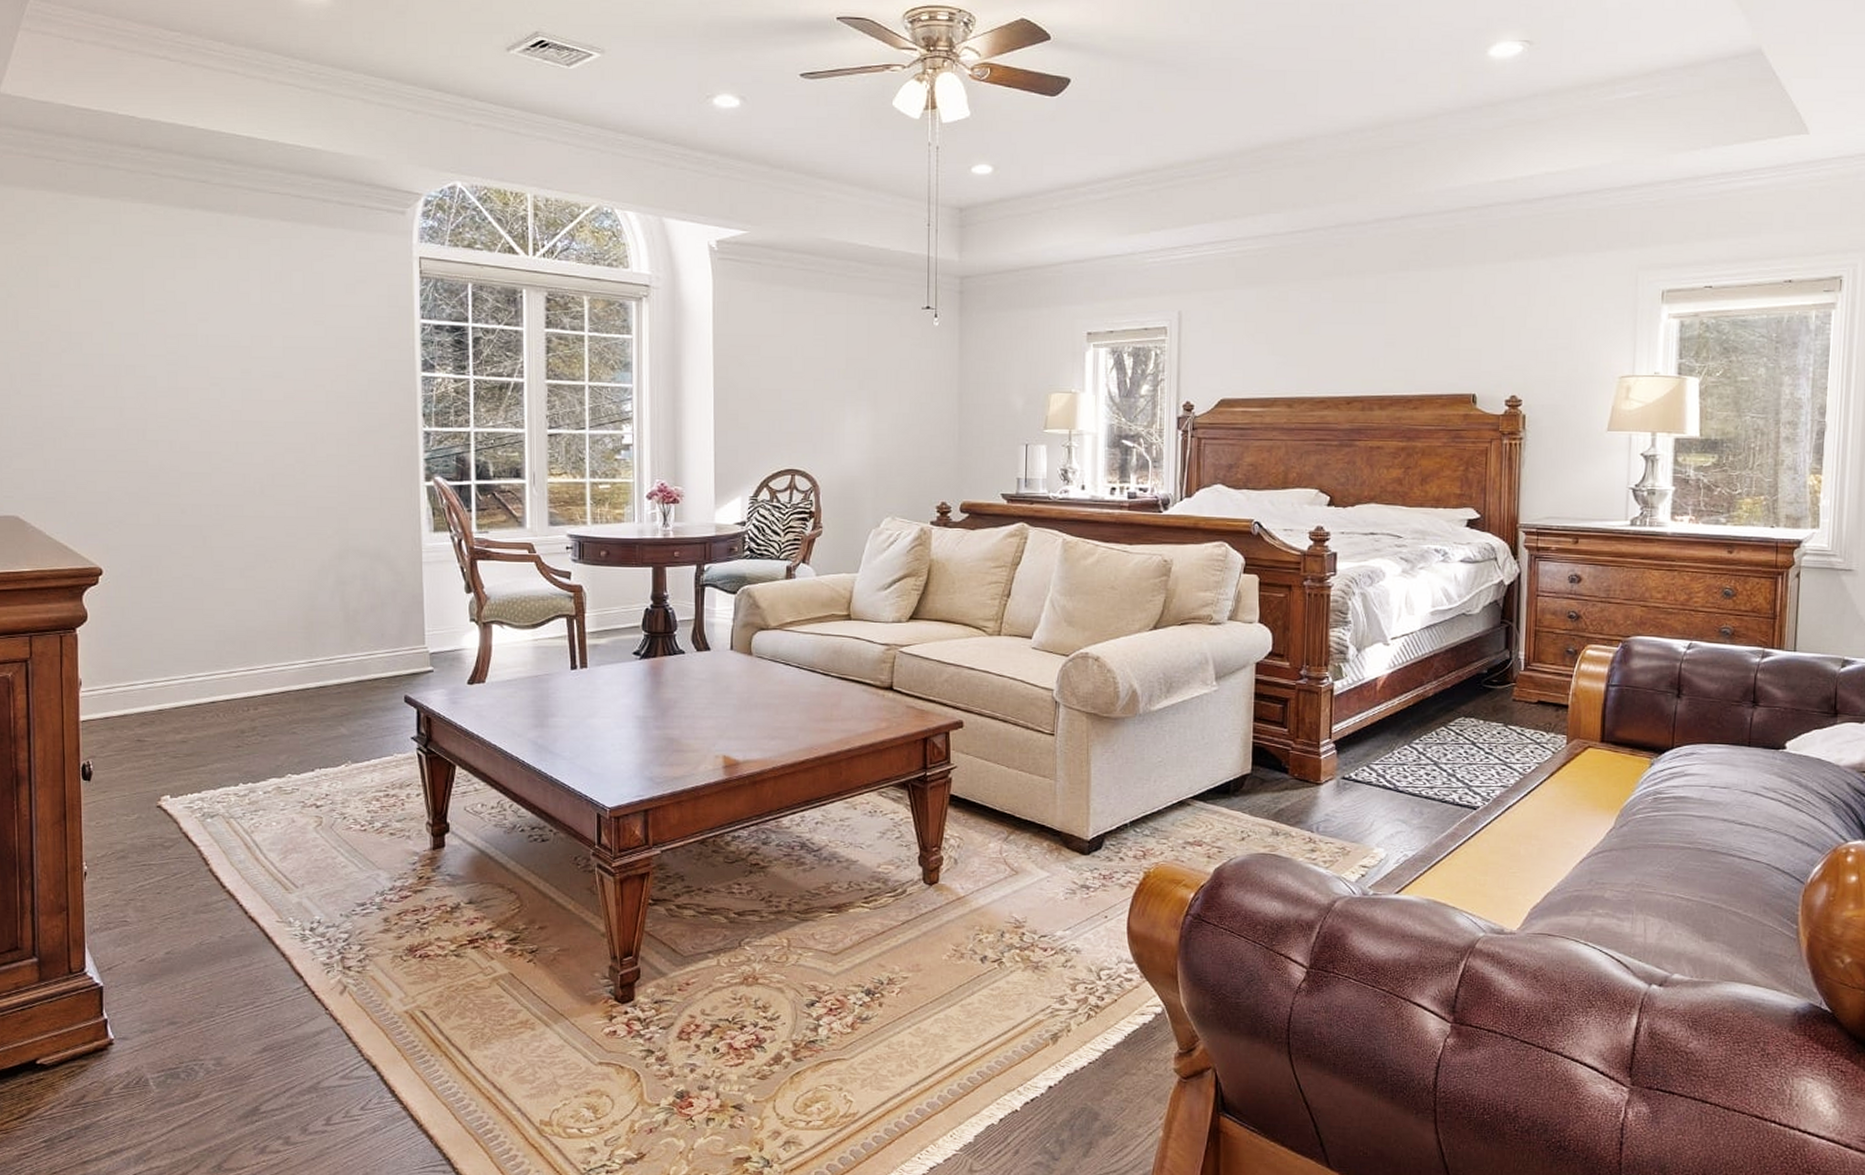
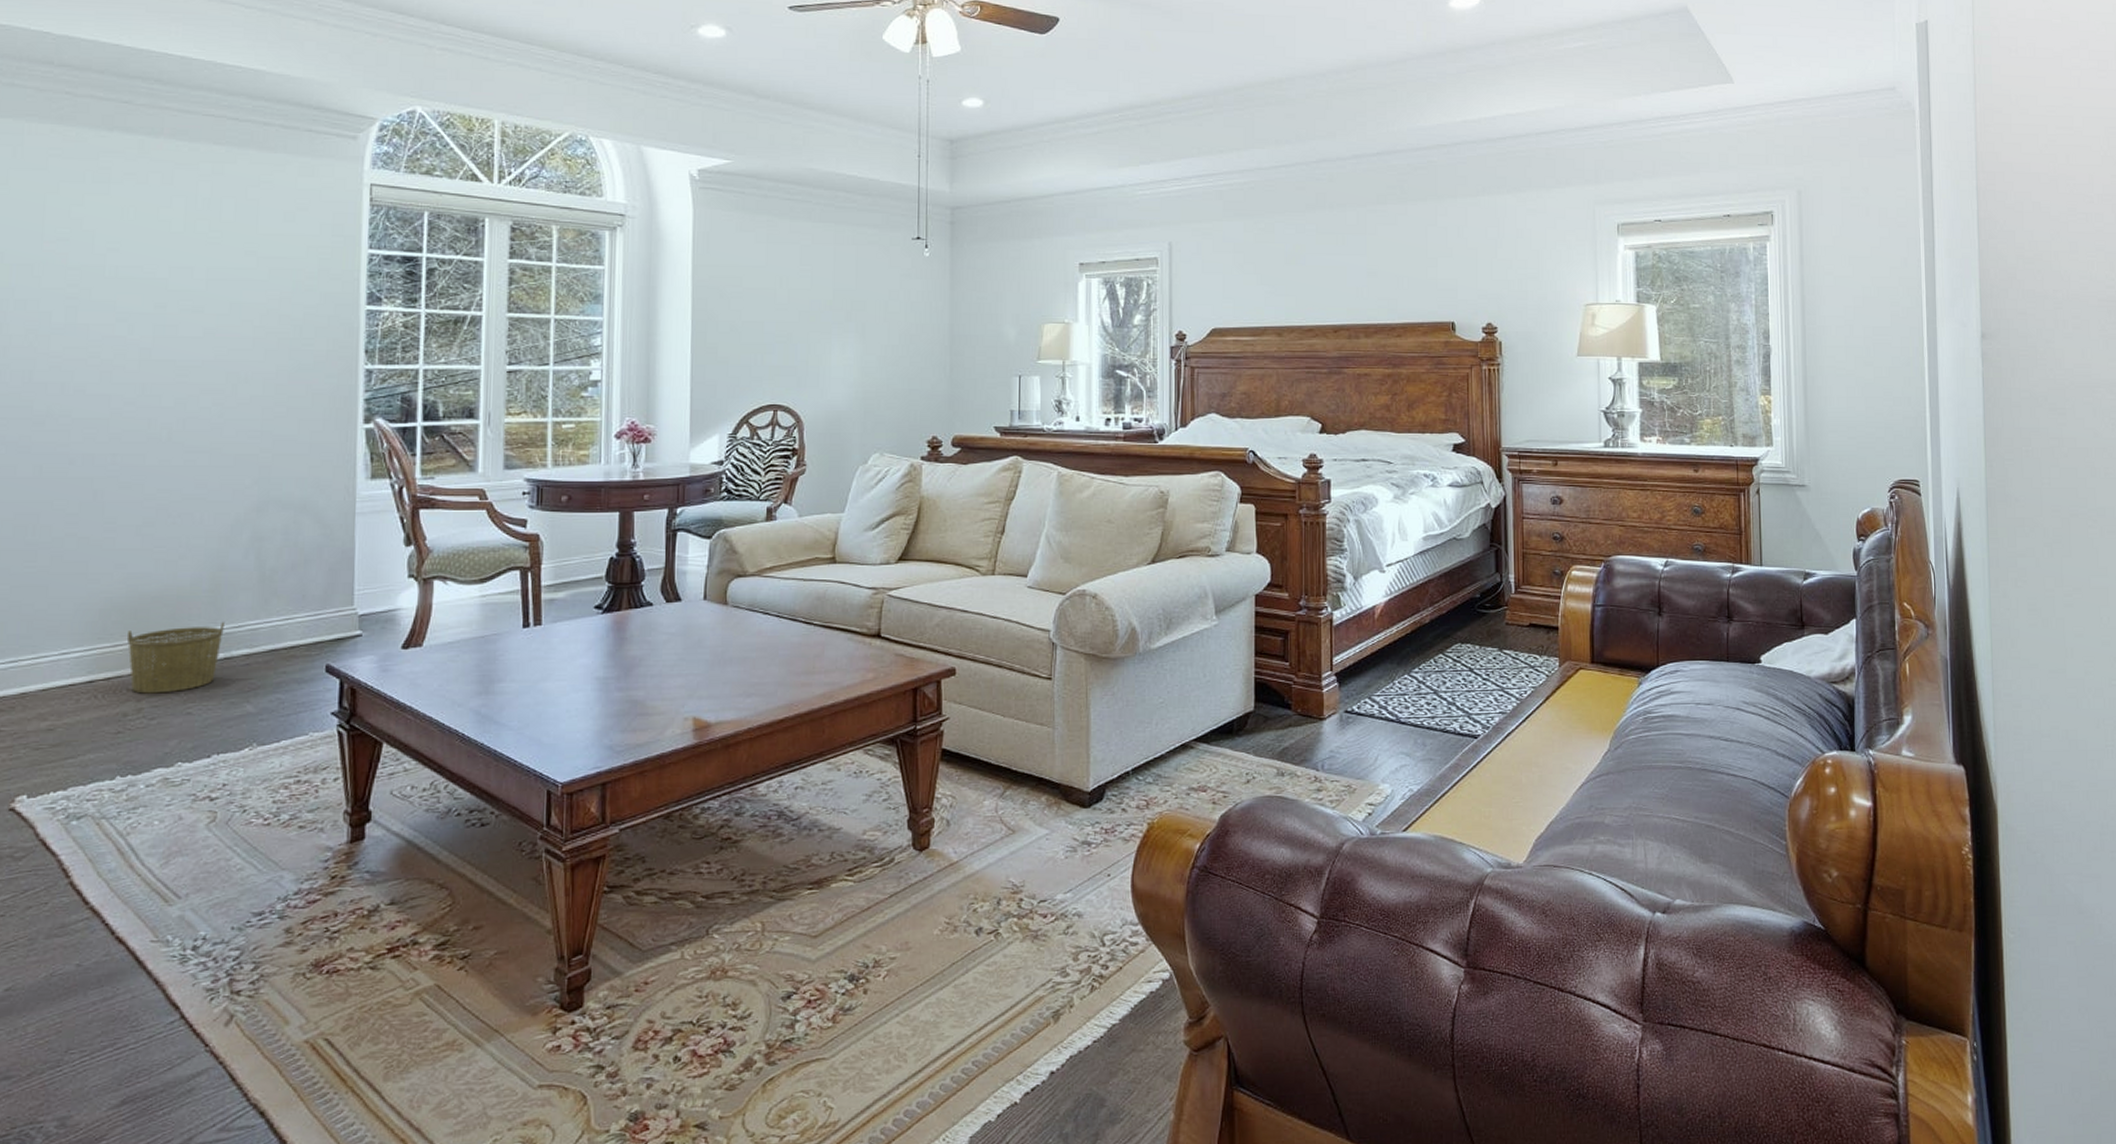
basket: none [240,655,318,715] -> present [127,622,224,694]

